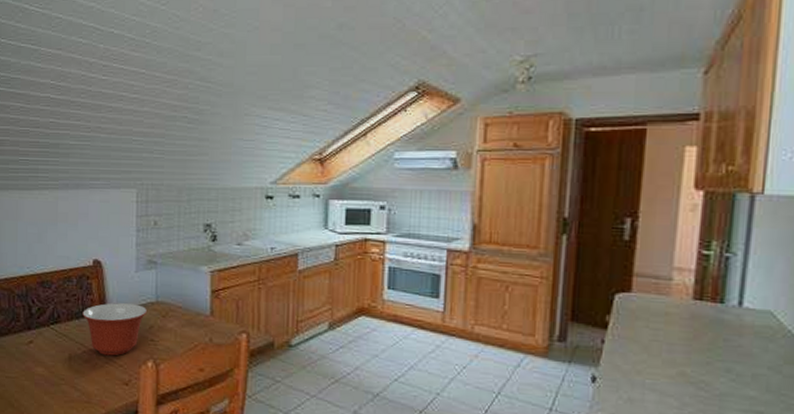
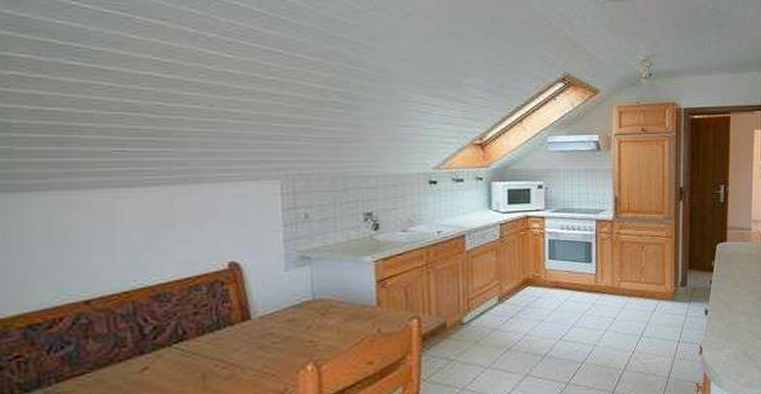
mixing bowl: present [82,303,148,356] -> none [218,305,304,368]

